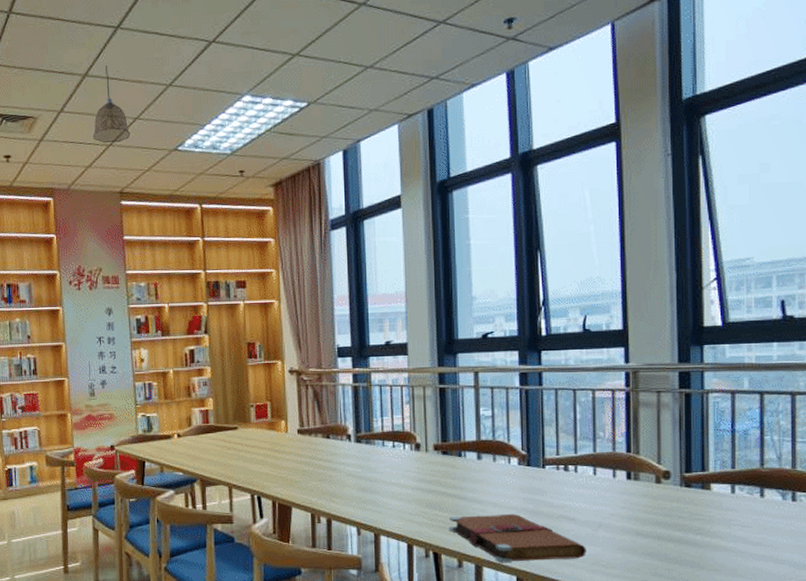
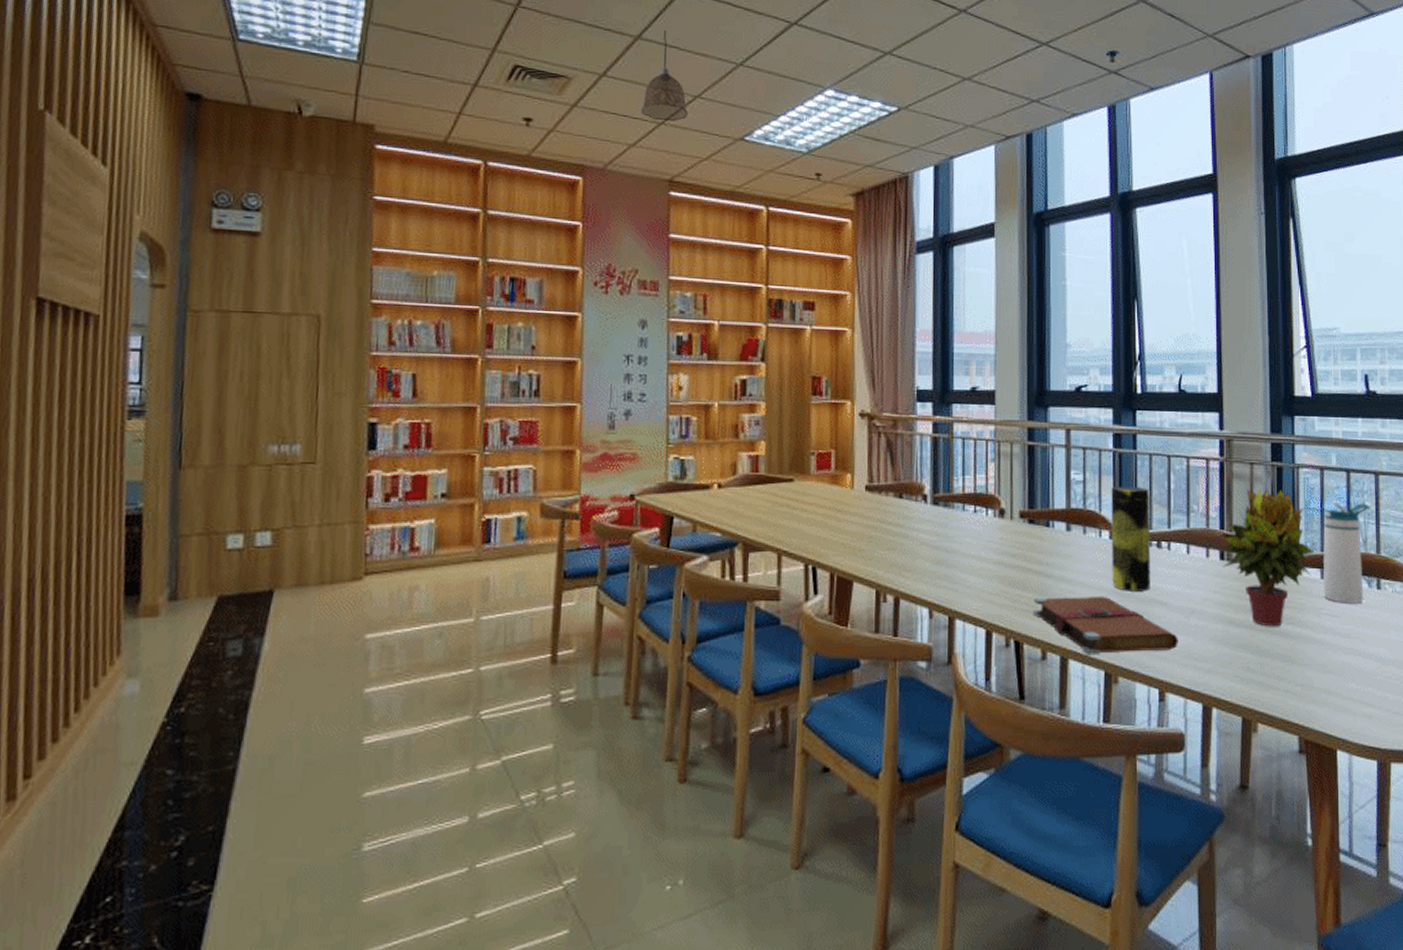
vase: none [519,418,559,509] -> present [1111,486,1151,591]
potted plant: none [626,414,724,537] -> present [1220,489,1314,627]
water bottle: none [733,422,786,515] -> present [1323,501,1371,603]

